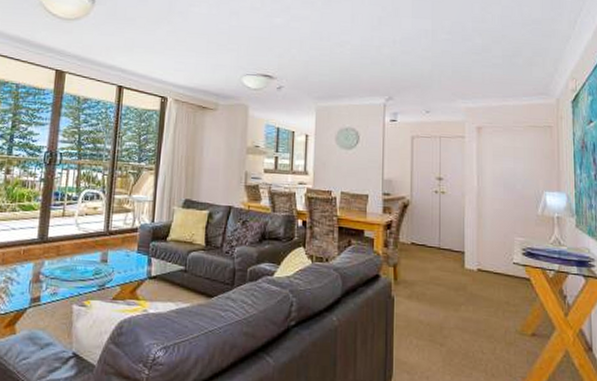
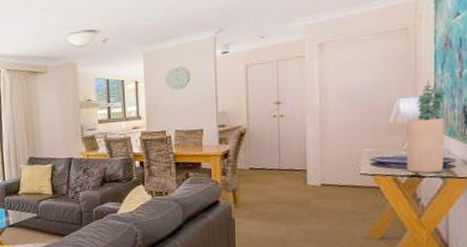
vase: none [552,179,585,271] -> present [406,81,445,174]

